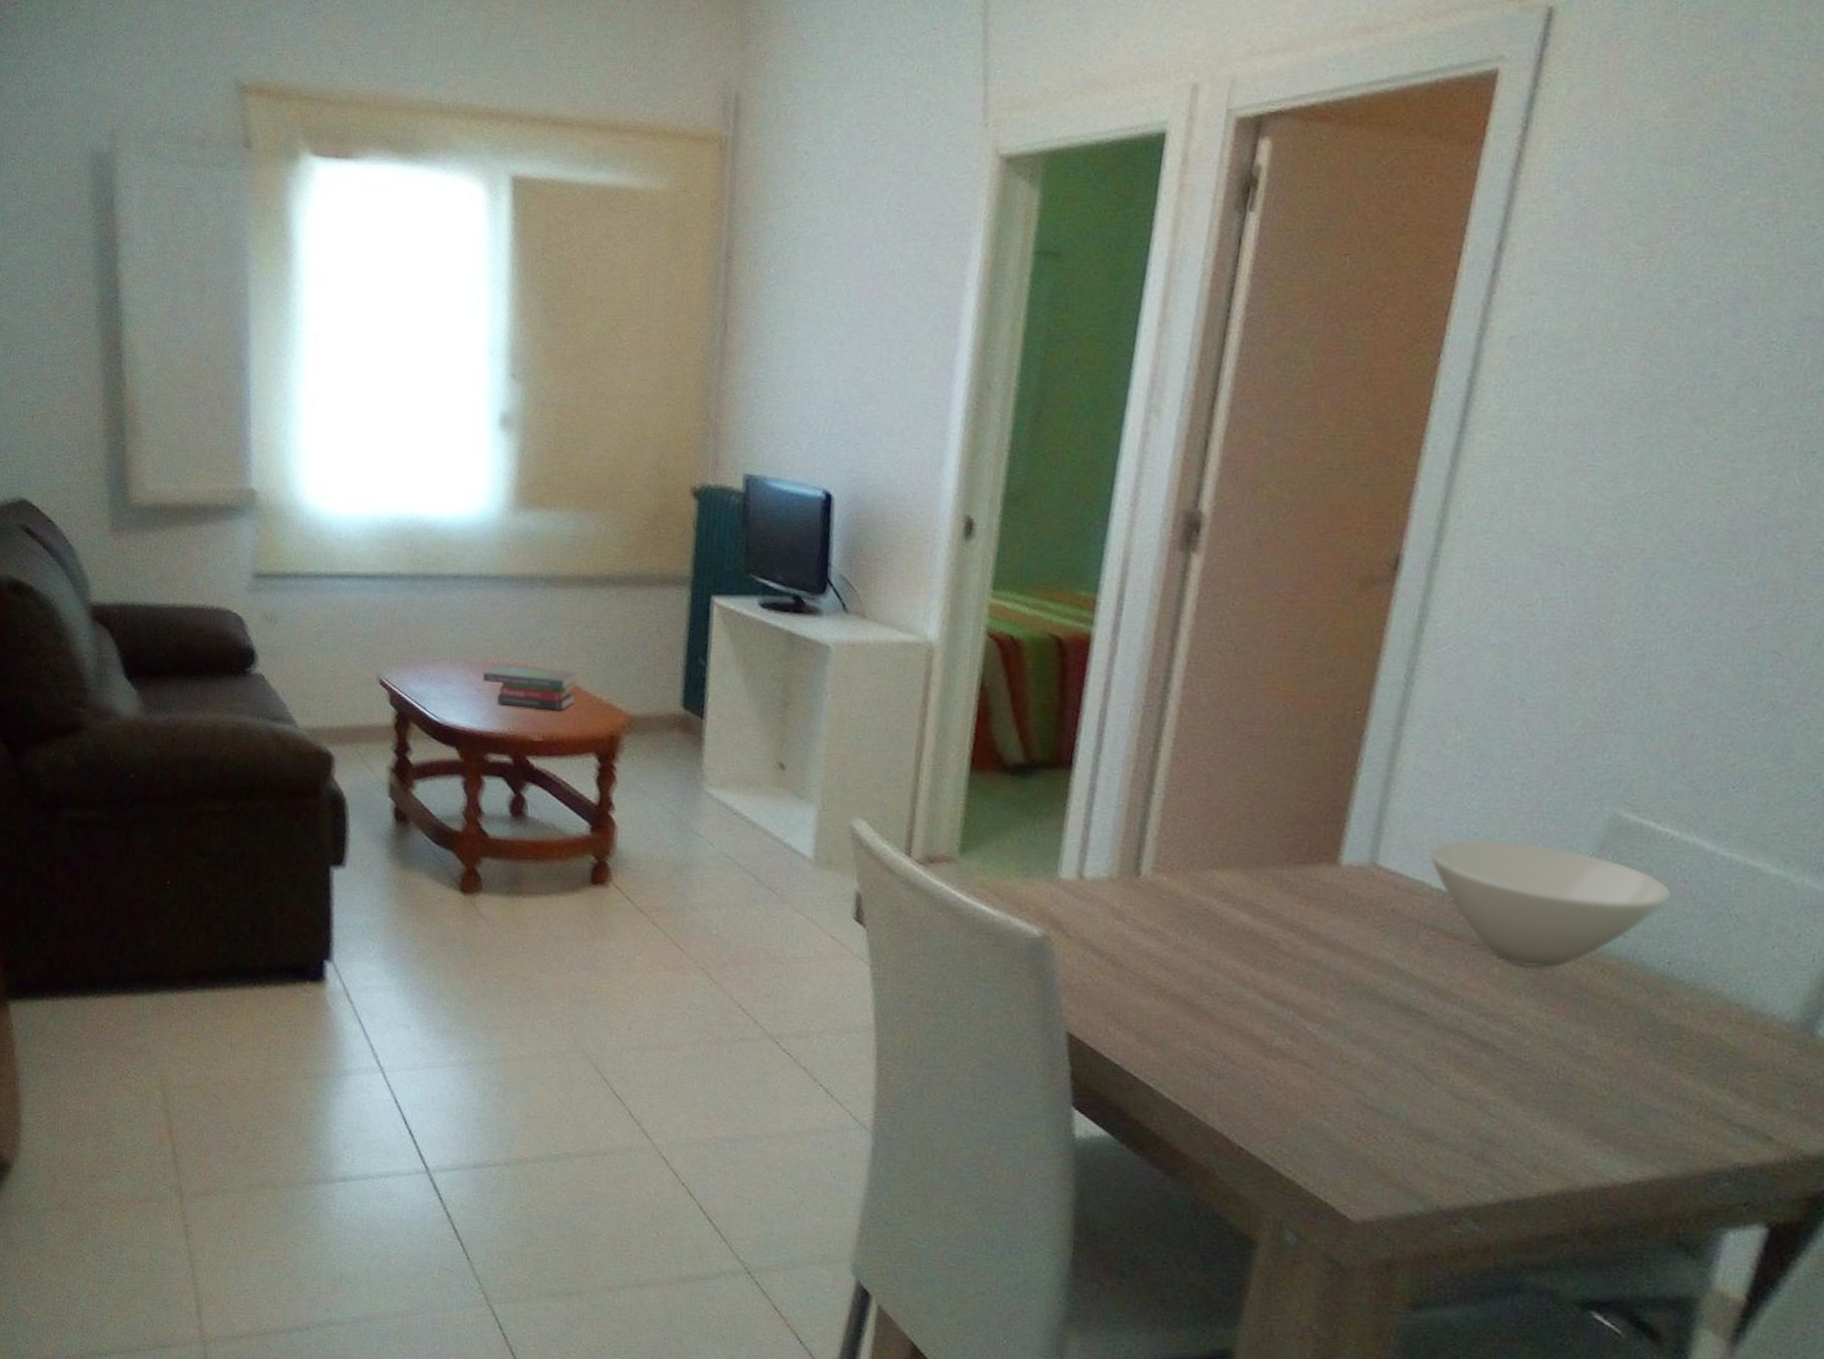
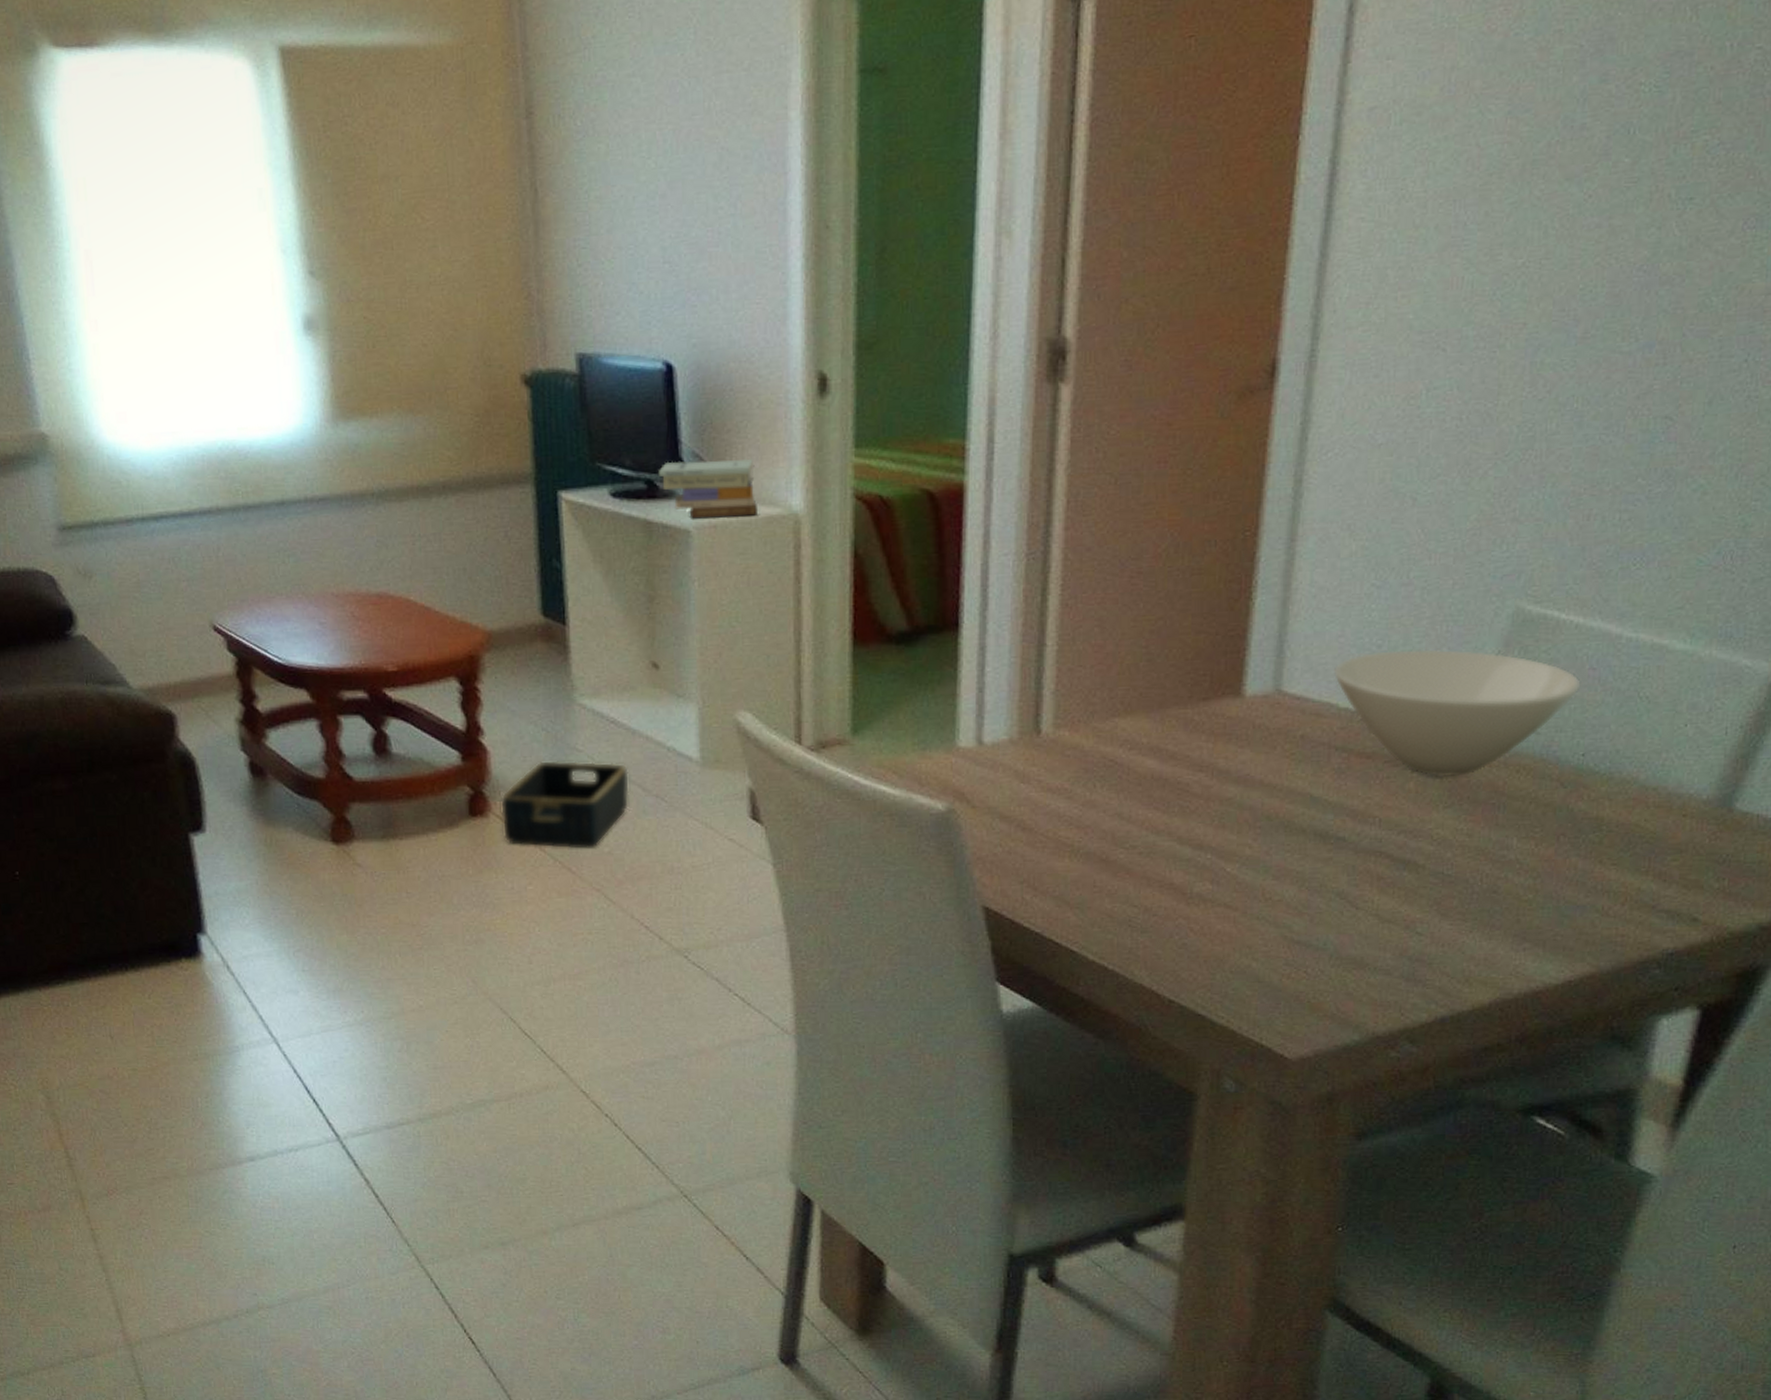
books: present [482,665,579,712] -> none [323,591,427,638]
basket: none [620,840,746,928] -> present [501,759,630,848]
books: none [806,581,897,640] -> present [657,458,757,519]

